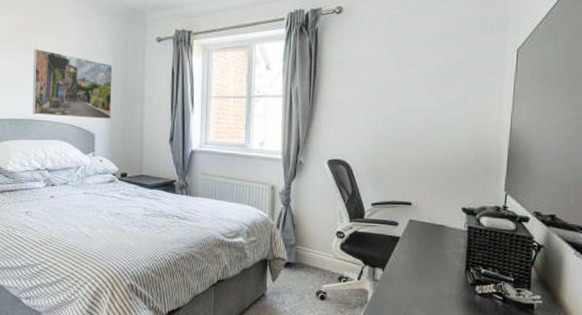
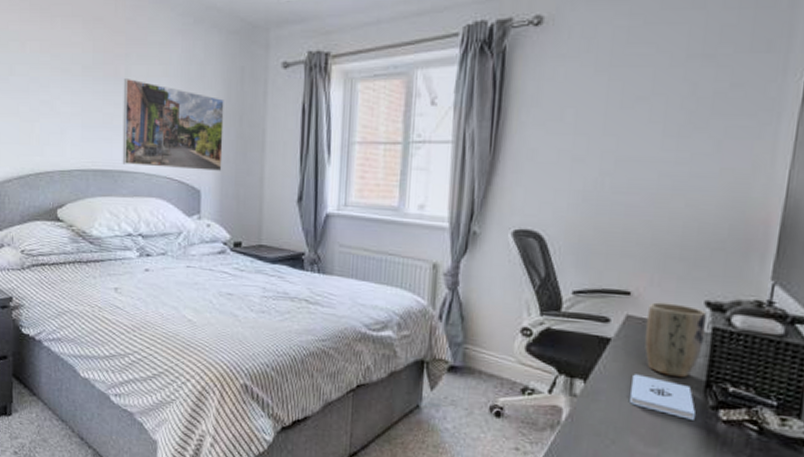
notepad: none [415,263,460,295] -> present [630,374,696,420]
plant pot: none [422,209,463,264] -> present [644,302,707,378]

